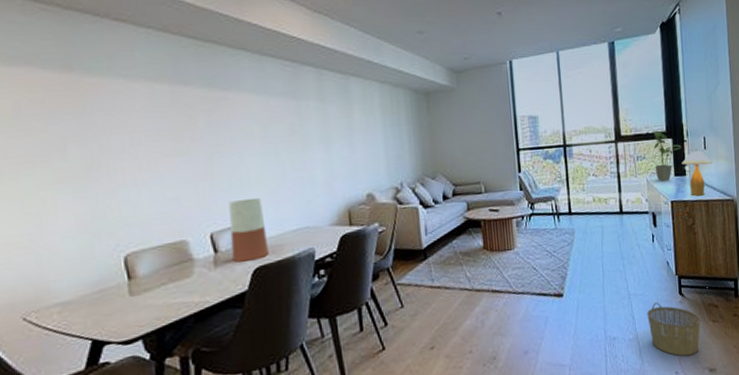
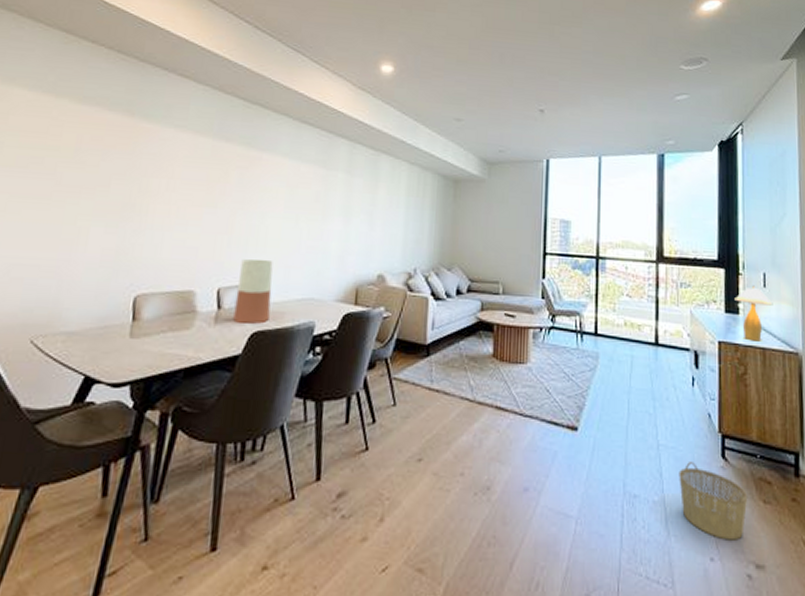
house plant: present [651,129,682,181] -> none [699,256,736,316]

